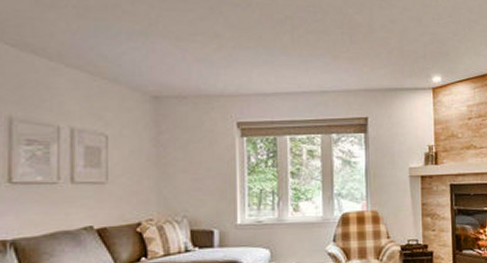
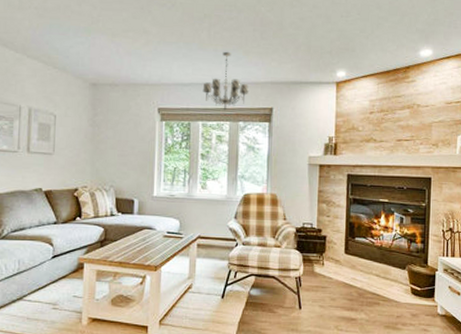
chandelier: none [288,56,340,122] -> present [202,51,249,111]

